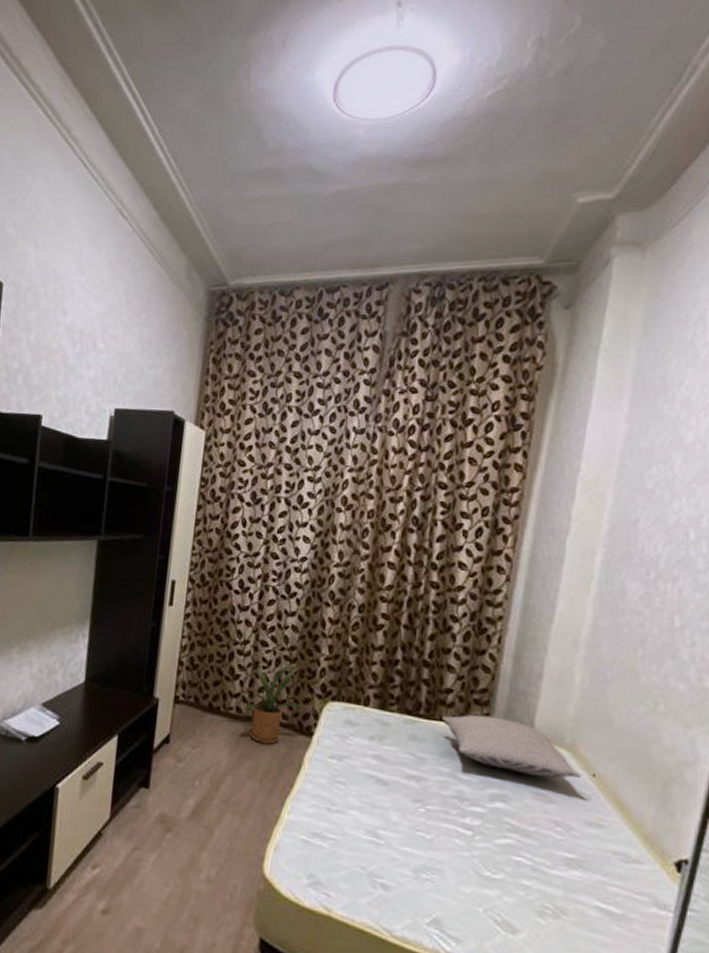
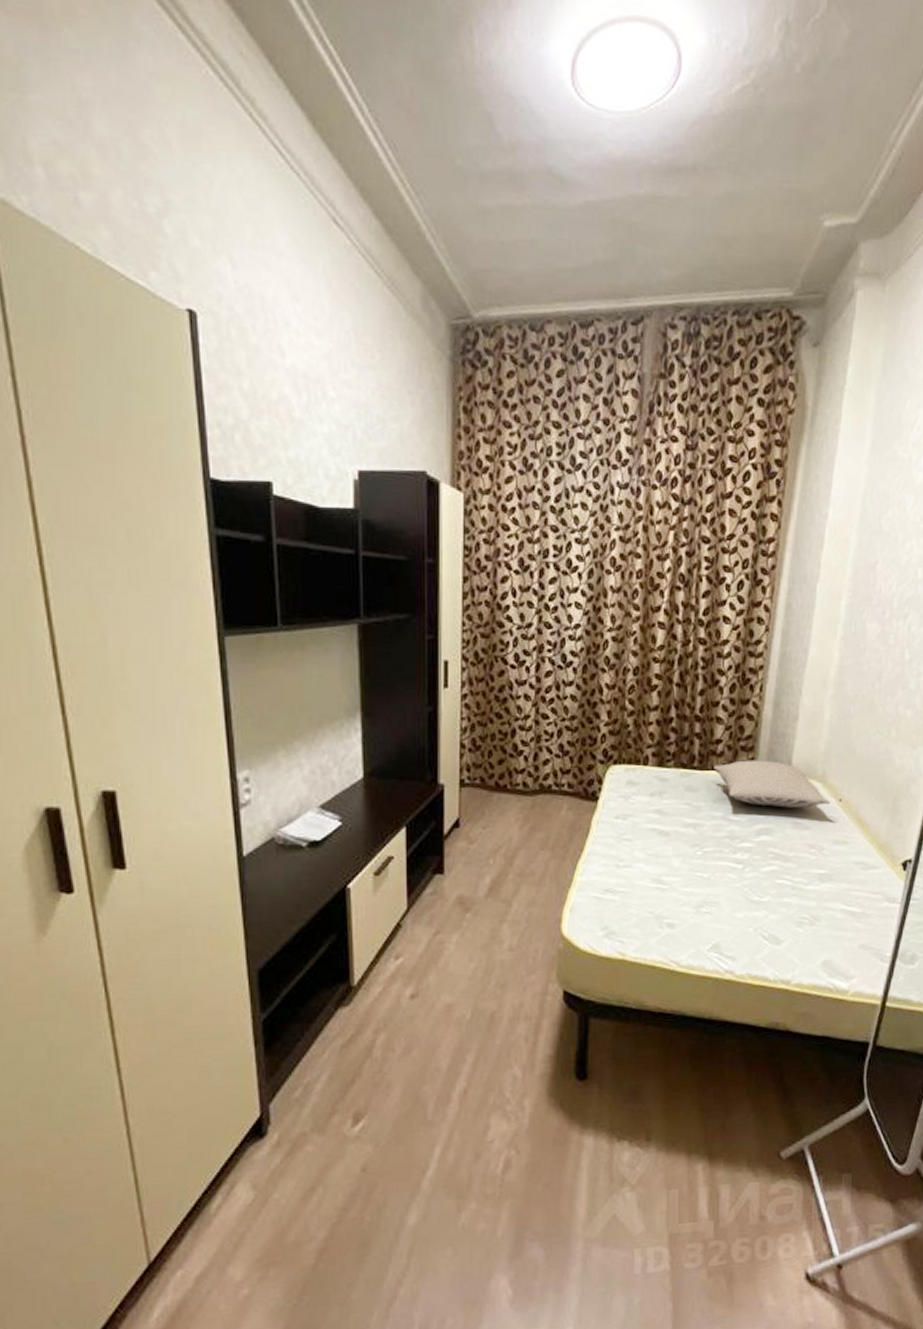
house plant: present [239,663,303,745] -> none [522,732,587,814]

